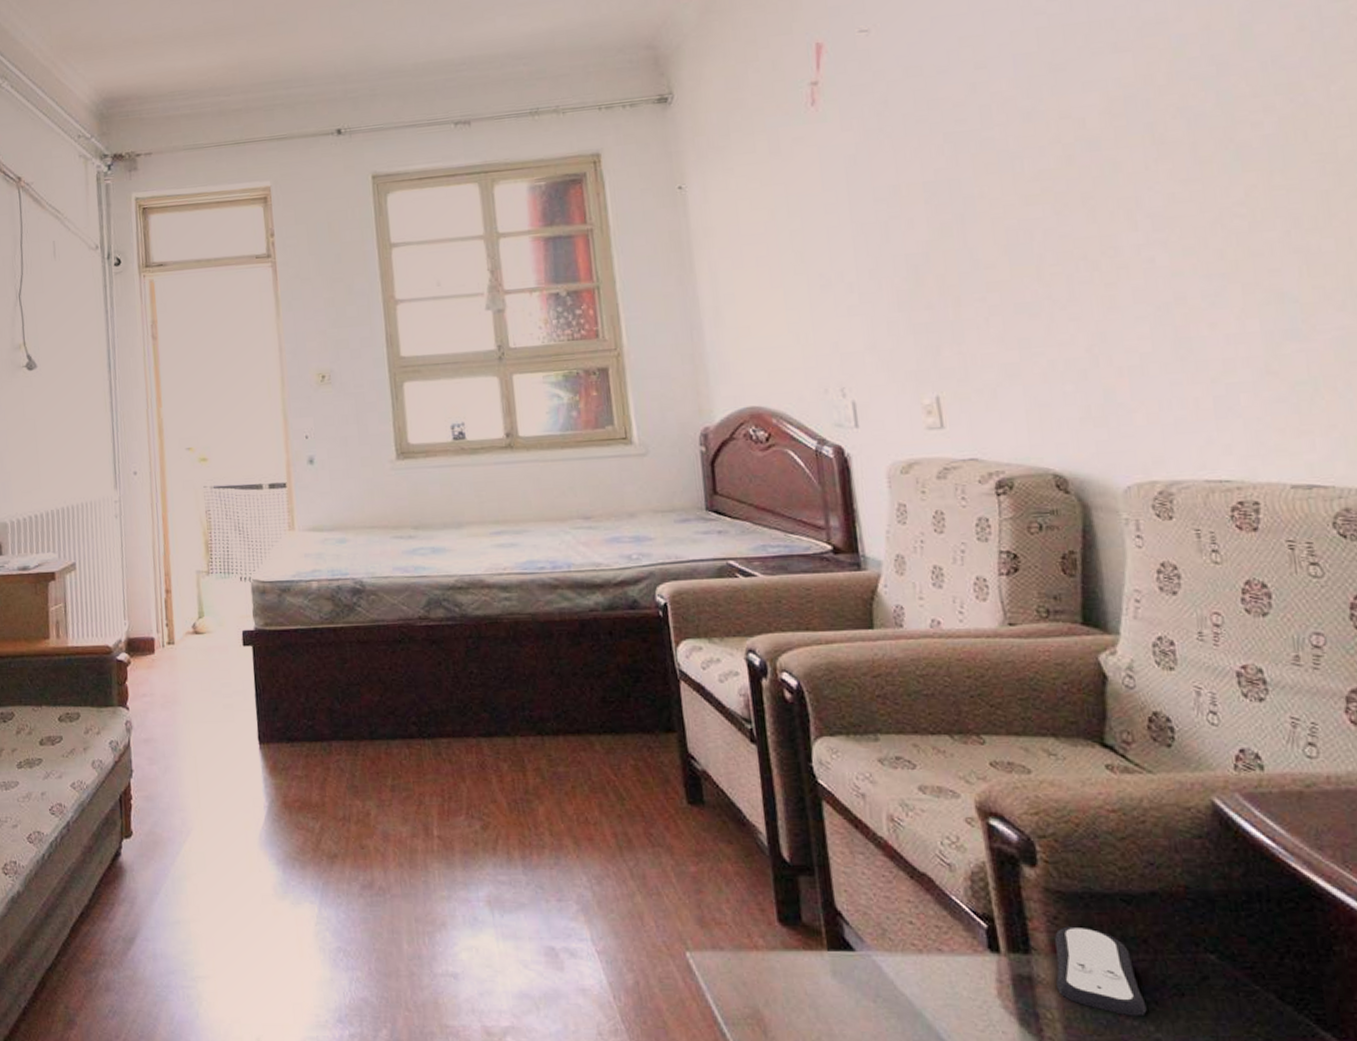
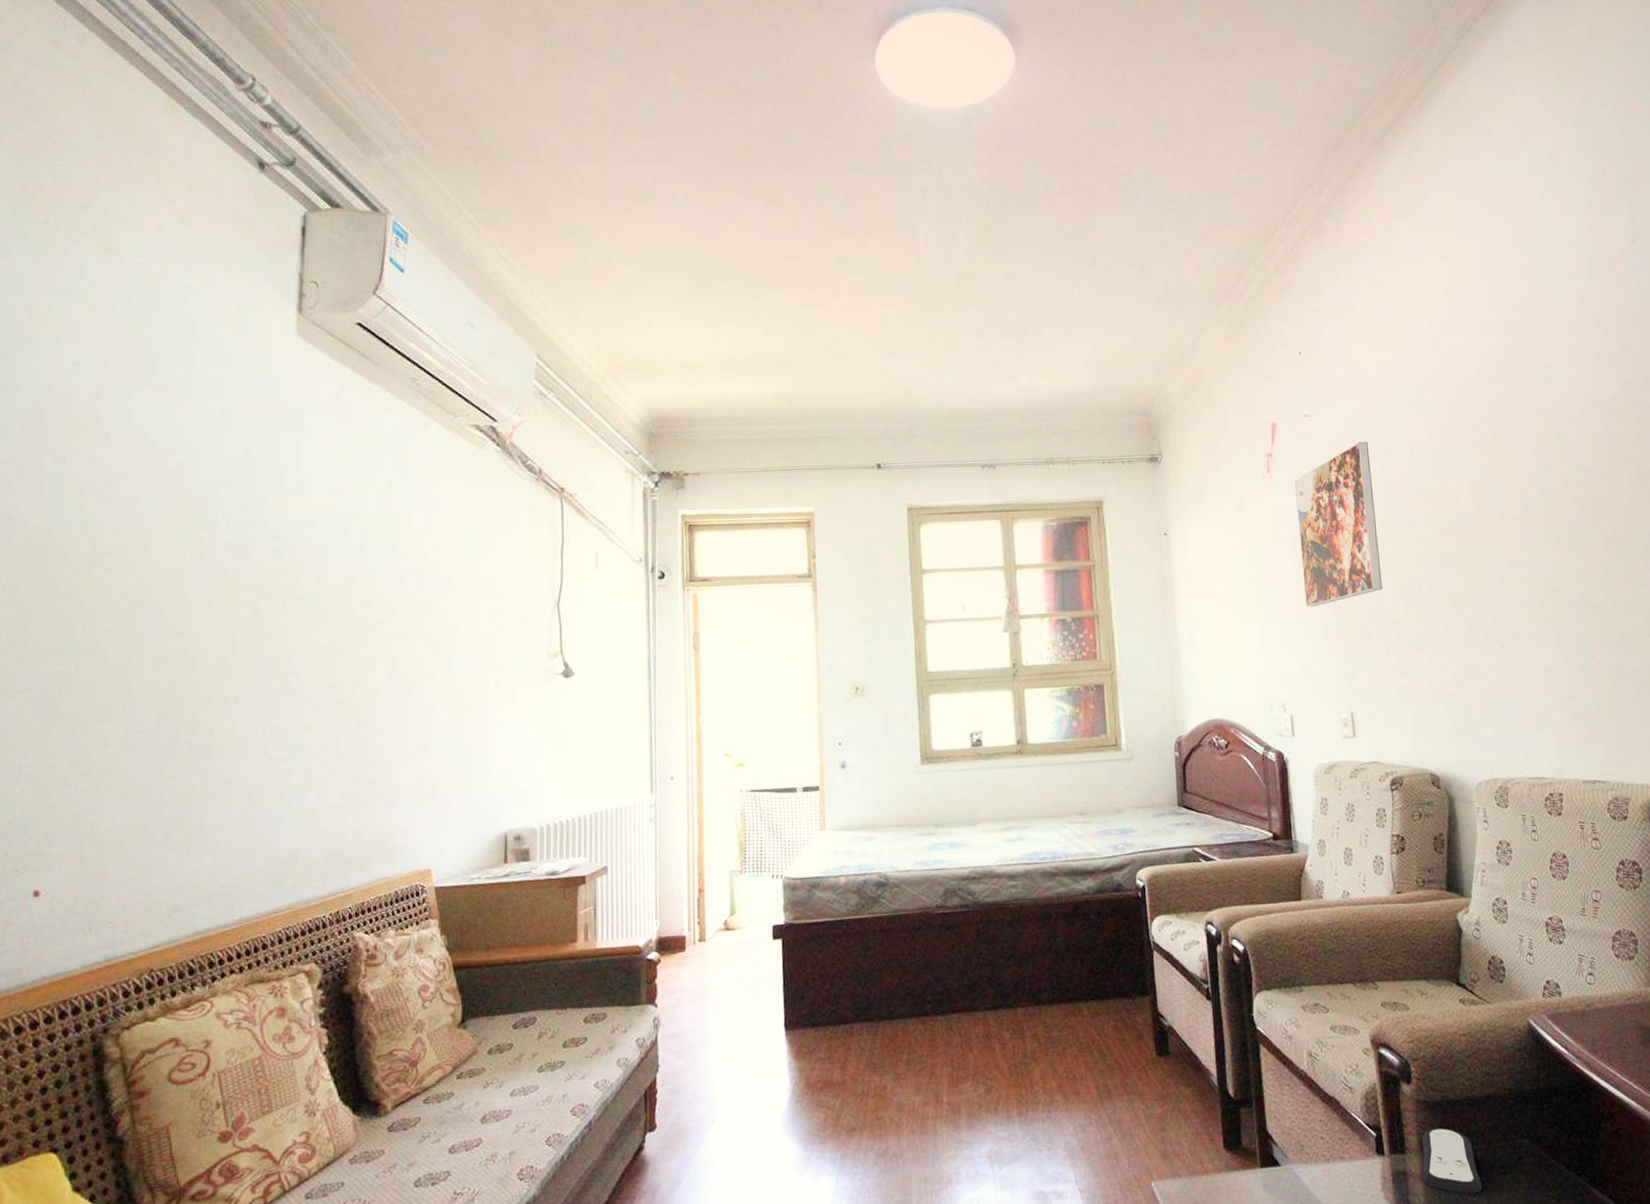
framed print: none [848,56,977,268] -> present [1294,441,1383,608]

